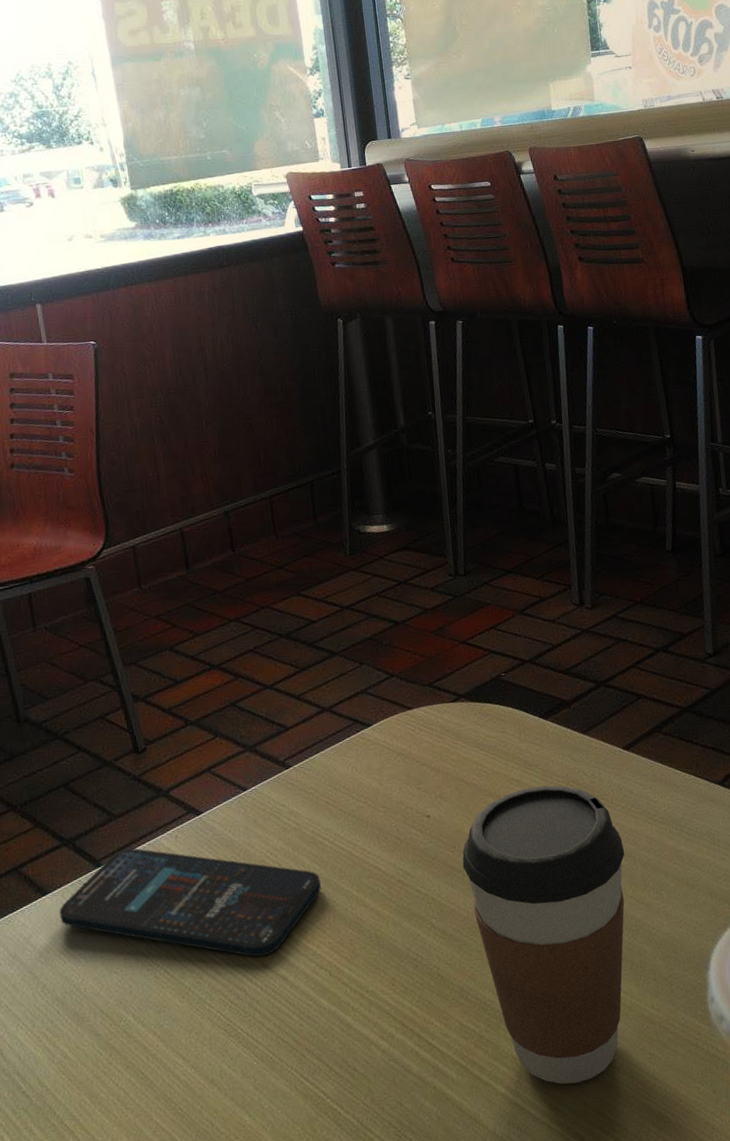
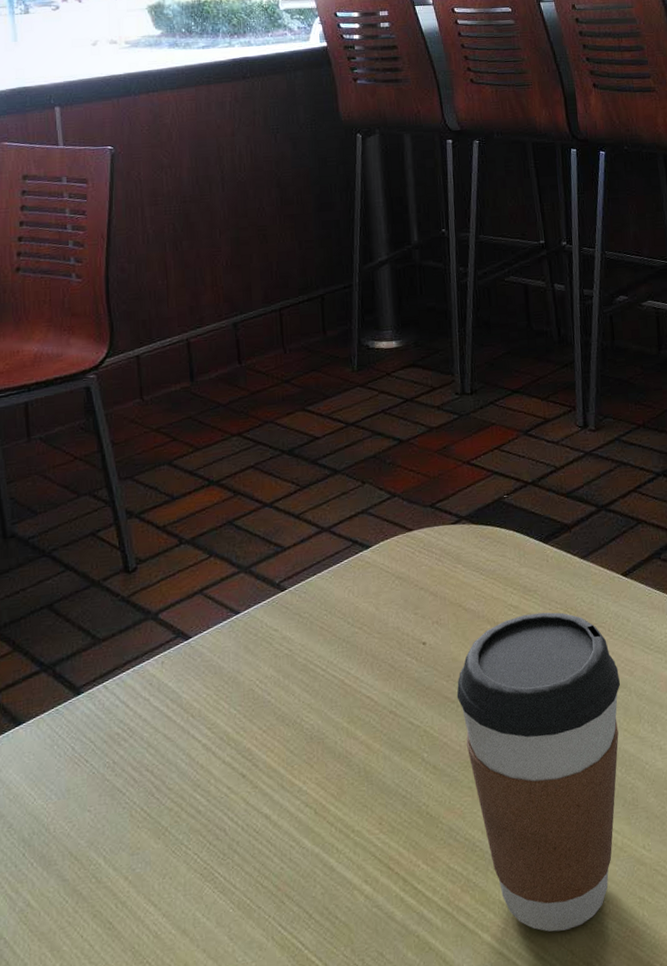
smartphone: present [59,848,321,957] -> none [33,674,311,794]

